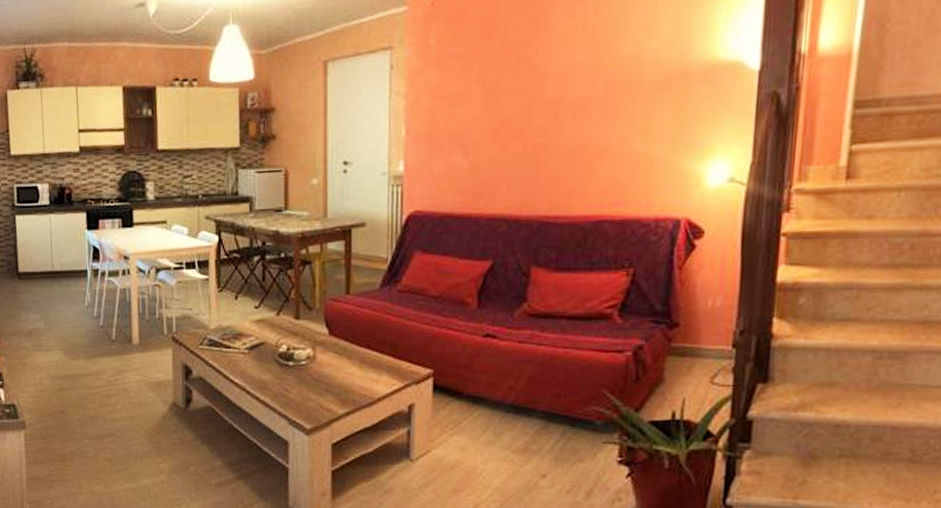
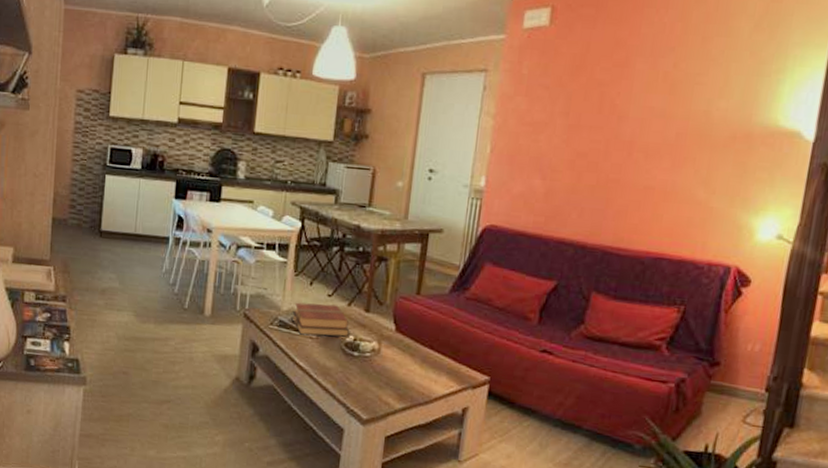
books: none [220,316,282,351] -> present [291,302,350,337]

